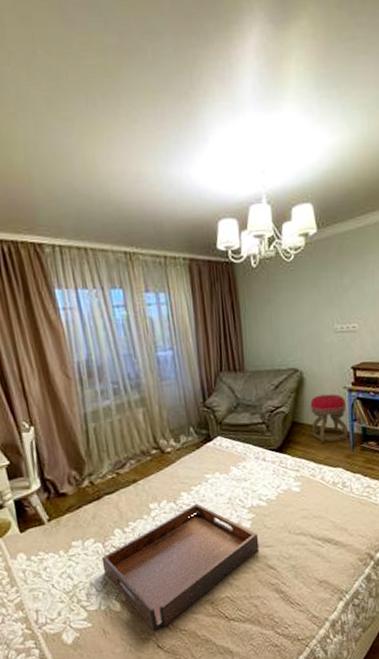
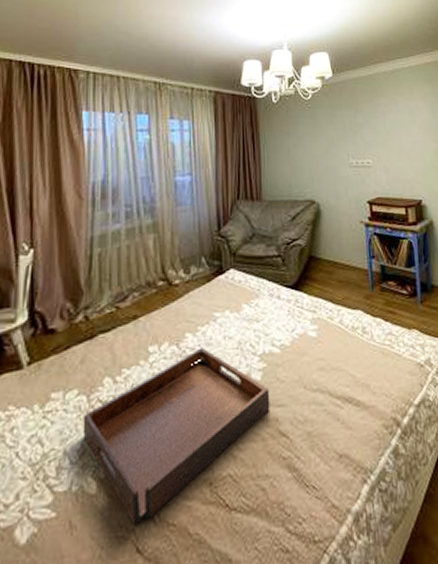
stool: present [310,394,348,442] -> none [327,228,367,280]

